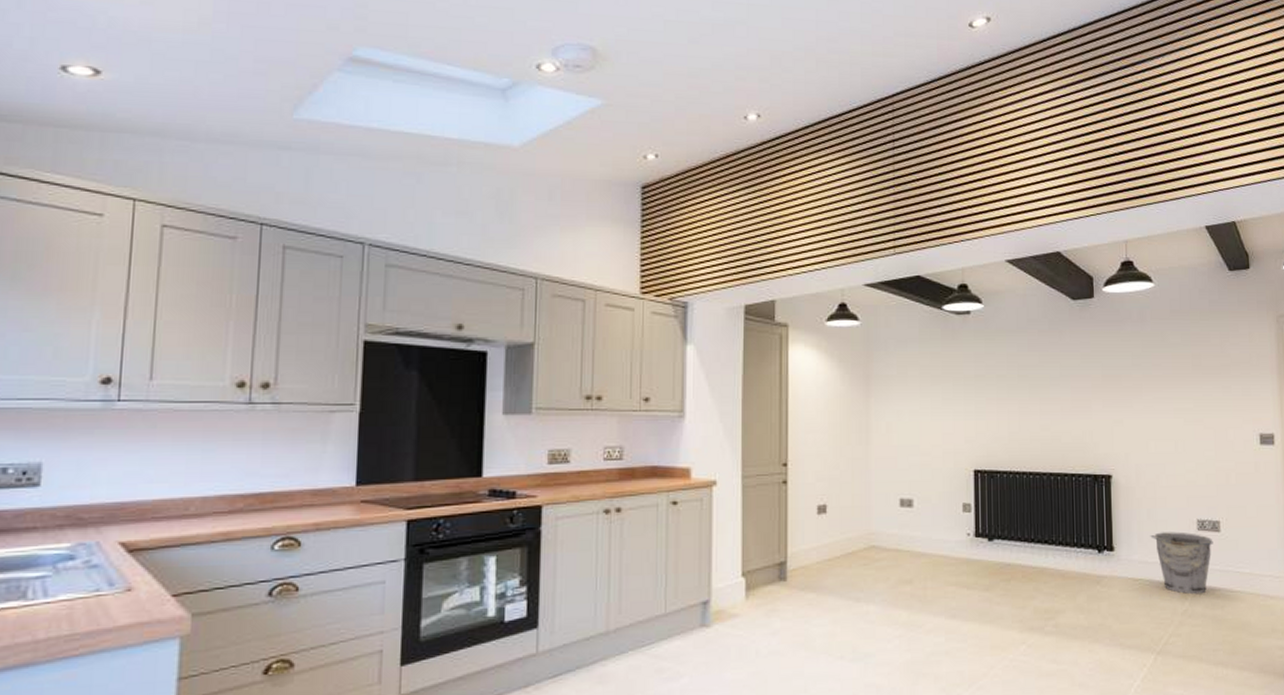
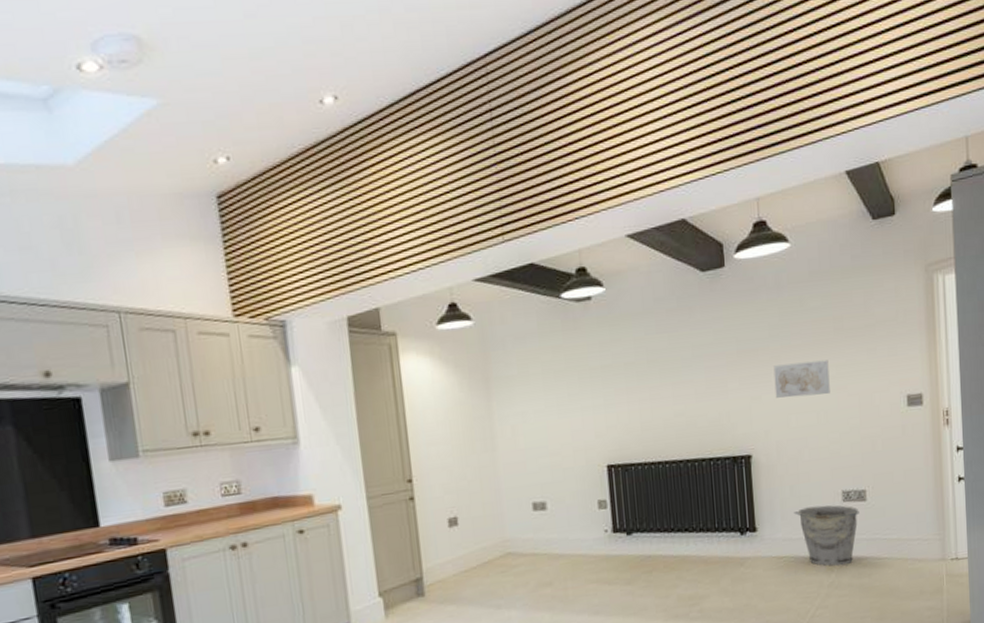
wall art: none [1135,392,1188,425] -> present [773,360,830,398]

